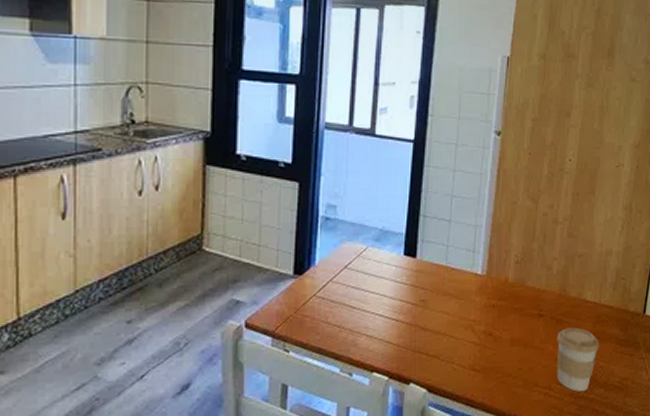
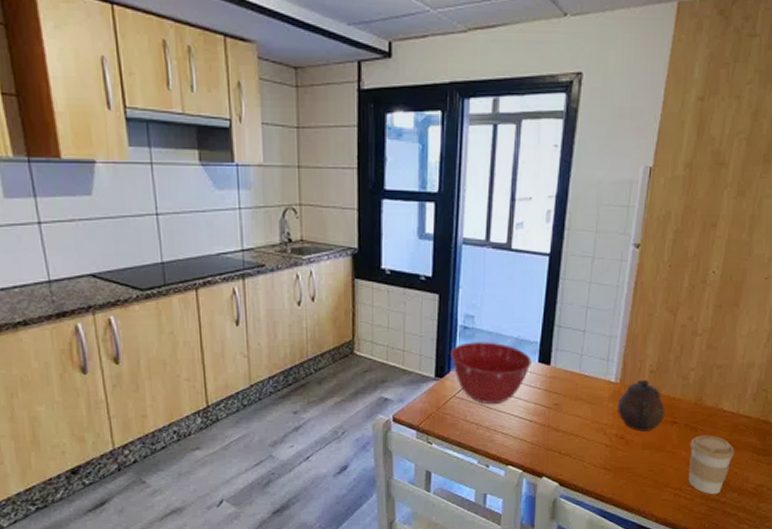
mixing bowl: none [311,234,397,304] -> present [451,342,532,405]
teapot: none [485,270,531,327] -> present [618,379,665,431]

